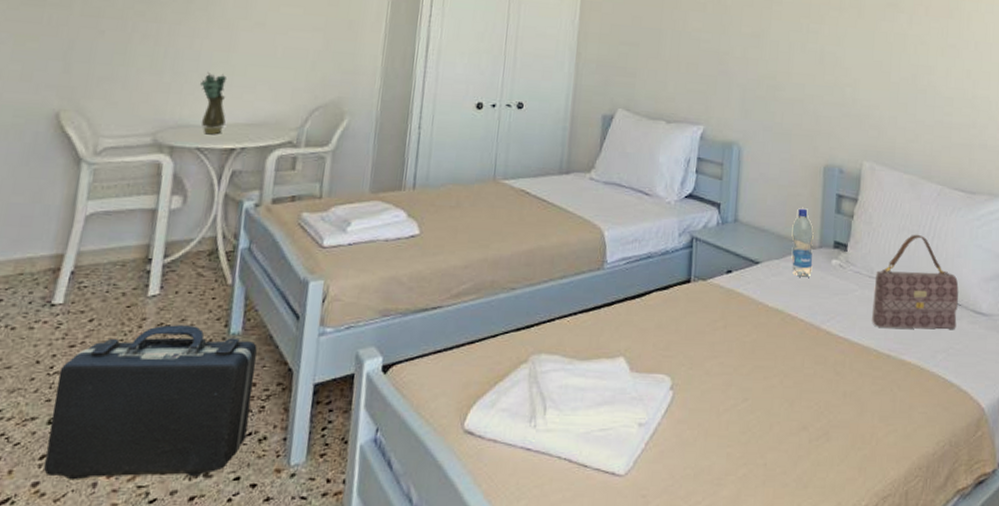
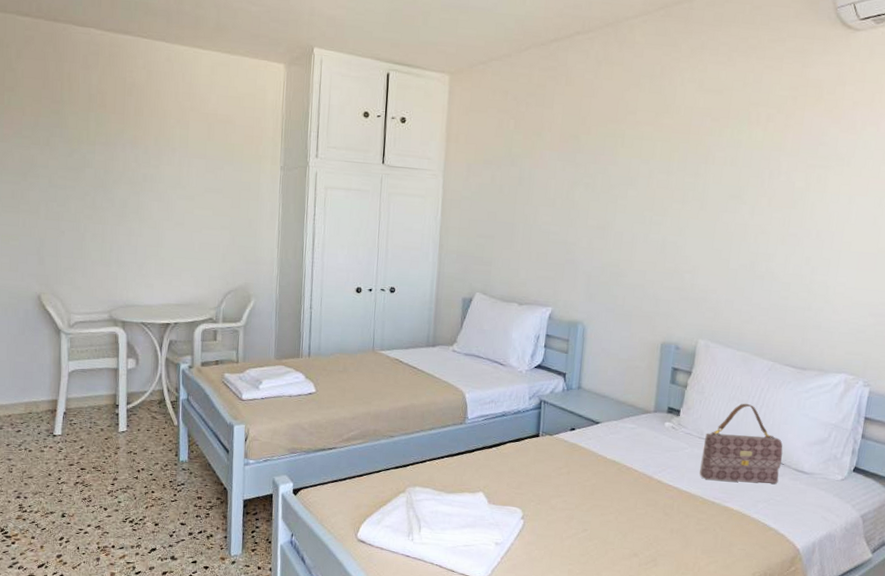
suitcase: present [43,325,257,479] -> none [63,453,201,559]
vase: present [199,71,226,135] -> none [138,262,161,313]
bottle: present [792,208,813,277] -> none [628,379,649,436]

